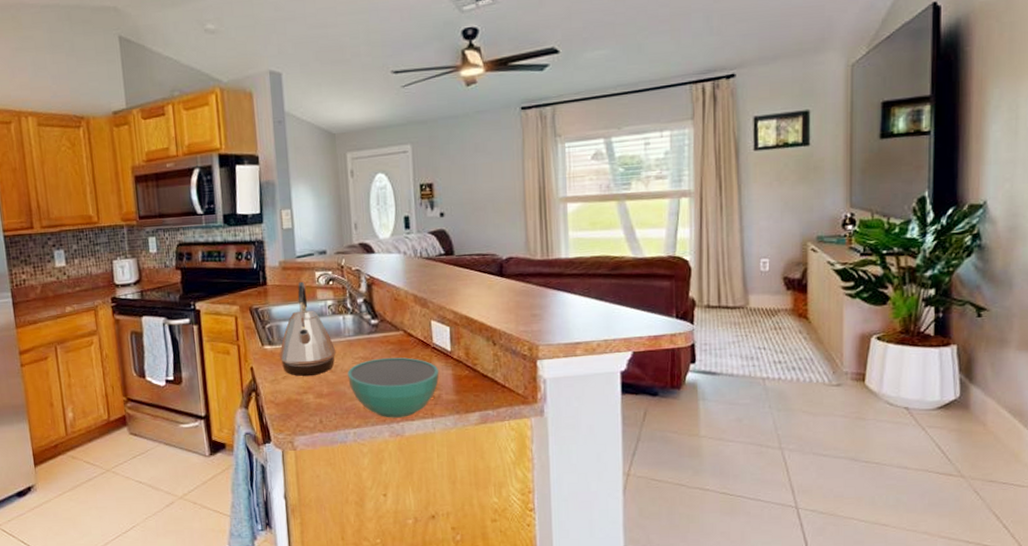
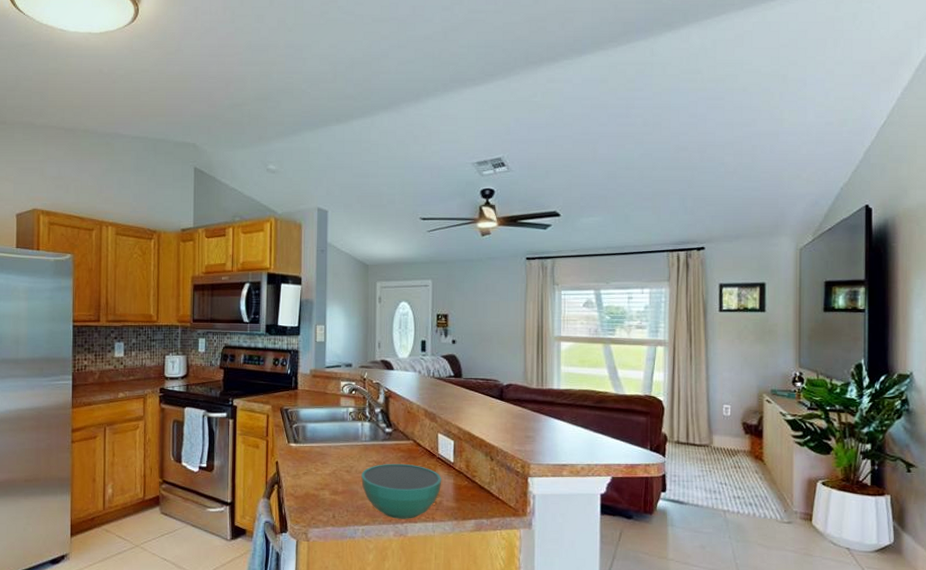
kettle: present [279,281,336,376] -> none [302,389,353,474]

